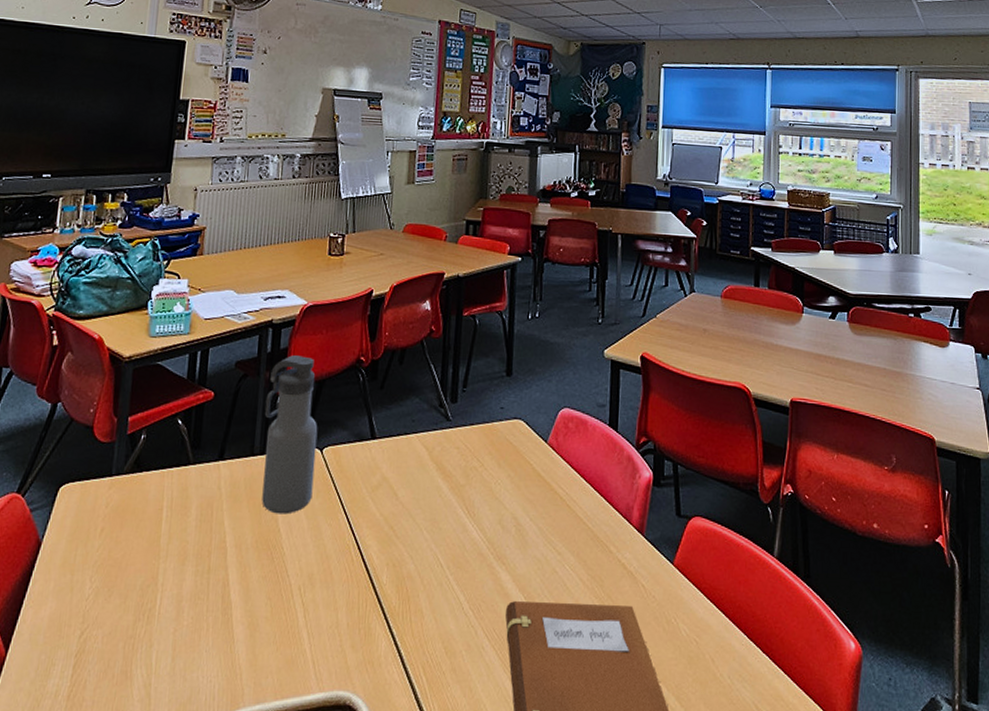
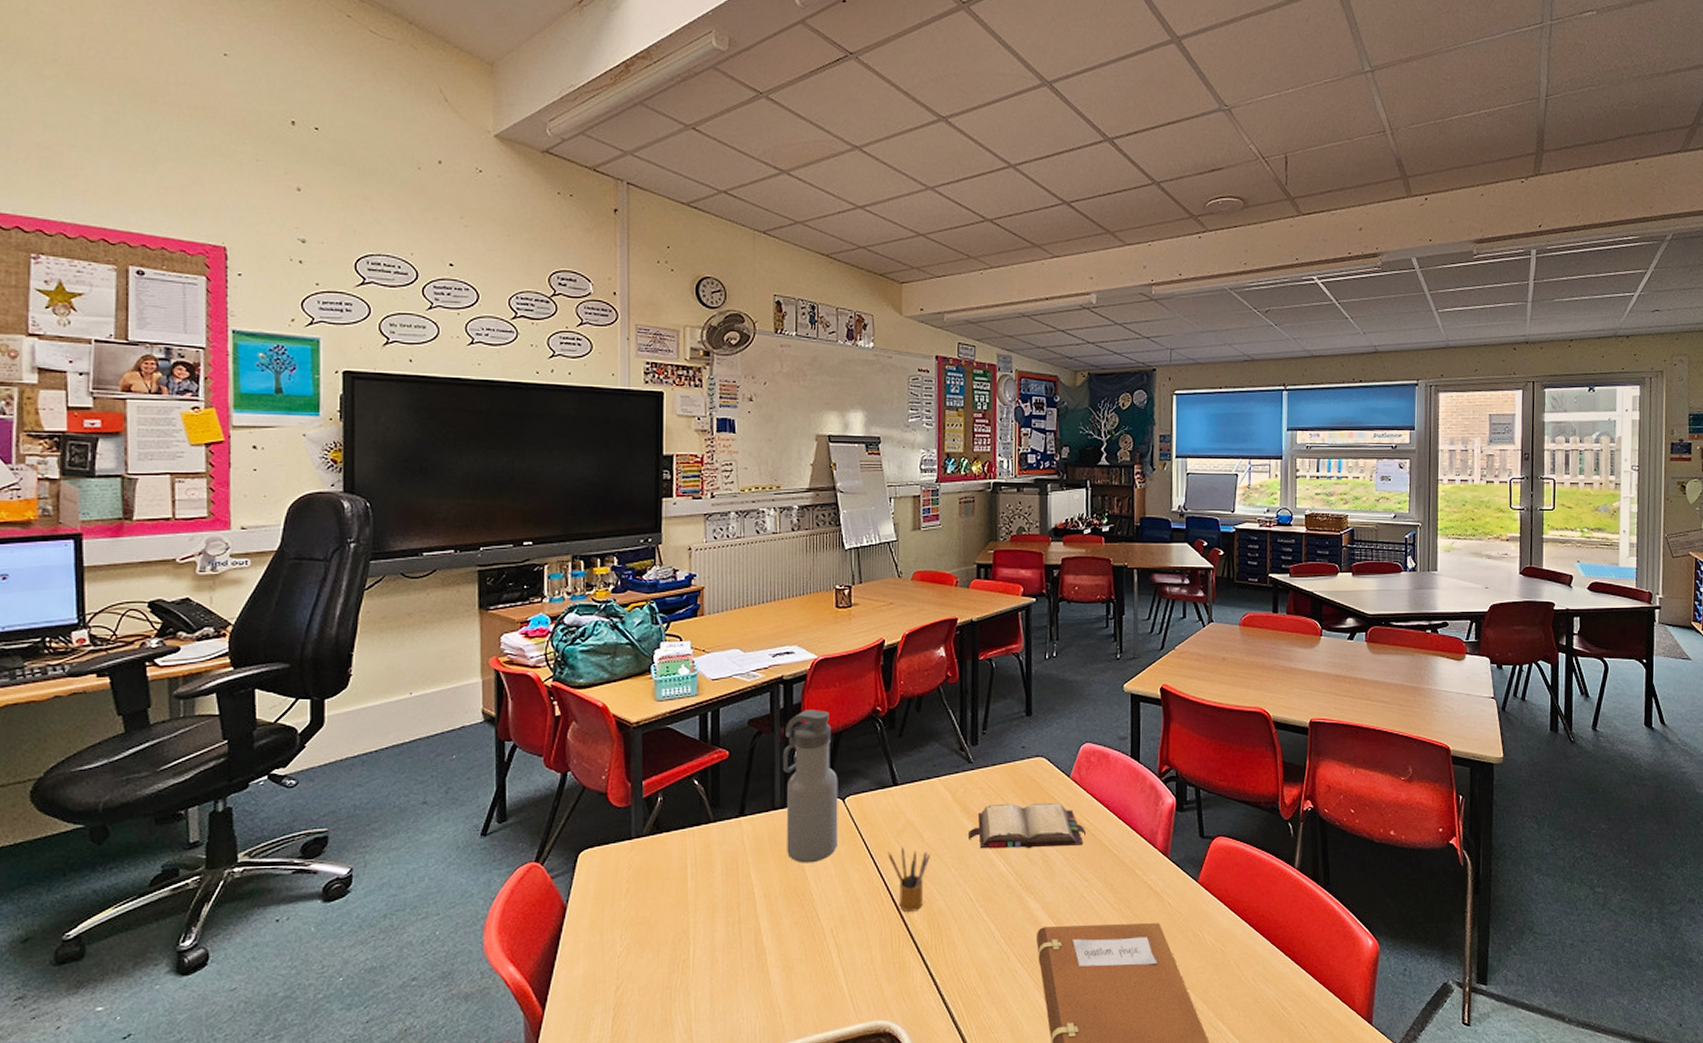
pencil box: none [361,503,403,574] -> present [887,846,930,912]
hardback book: none [443,465,562,516] -> present [969,803,1087,849]

